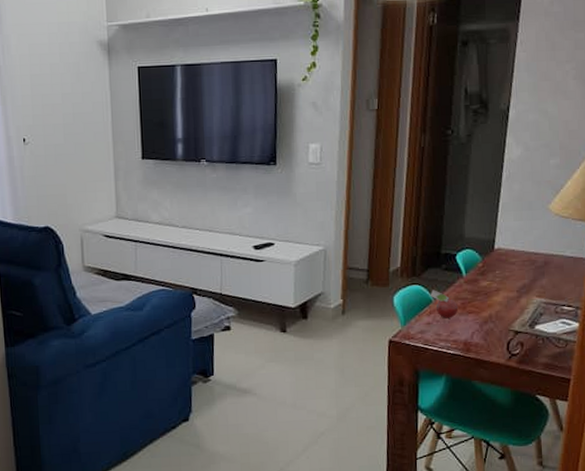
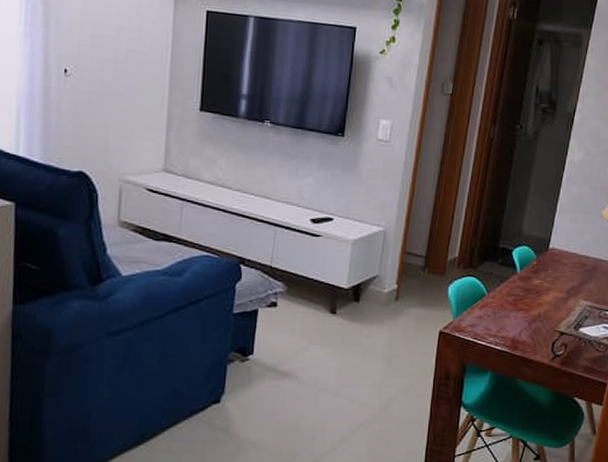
fruit: present [430,290,459,319] -> none [484,283,510,314]

